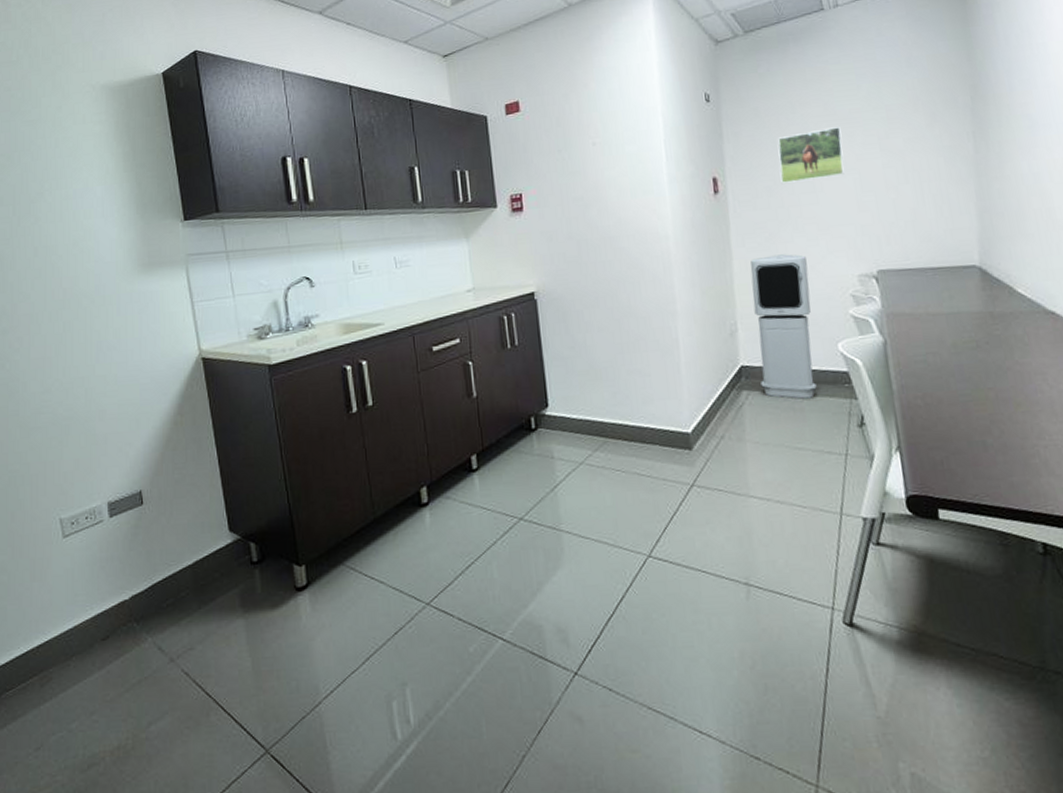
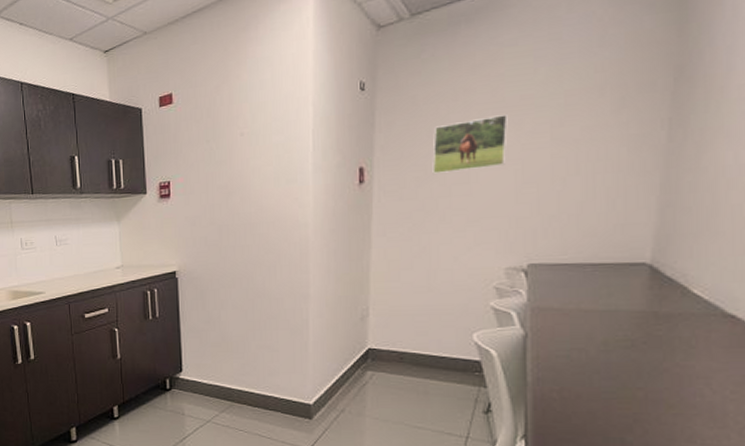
air purifier: present [750,254,817,399] -> none [387,244,450,383]

